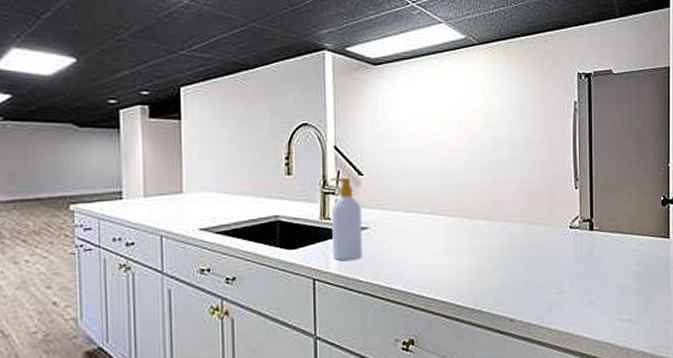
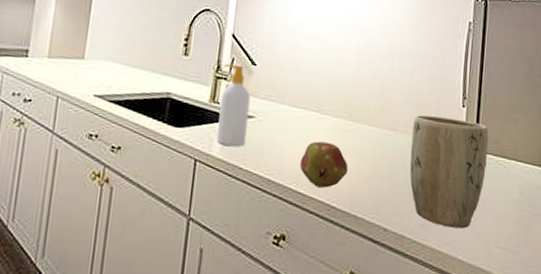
fruit: none [420,243,468,289] -> present [300,141,348,188]
plant pot: none [528,201,603,308] -> present [409,115,489,229]

